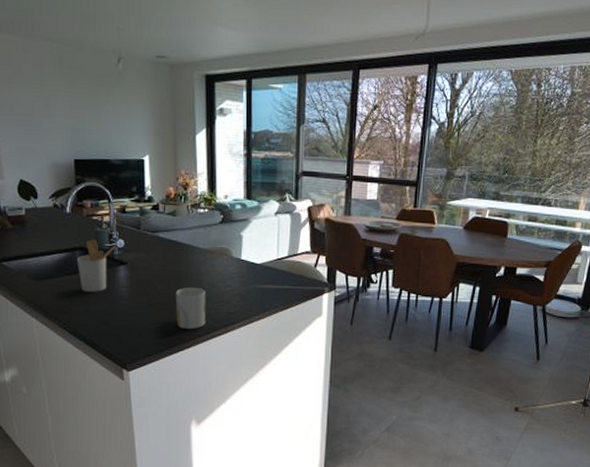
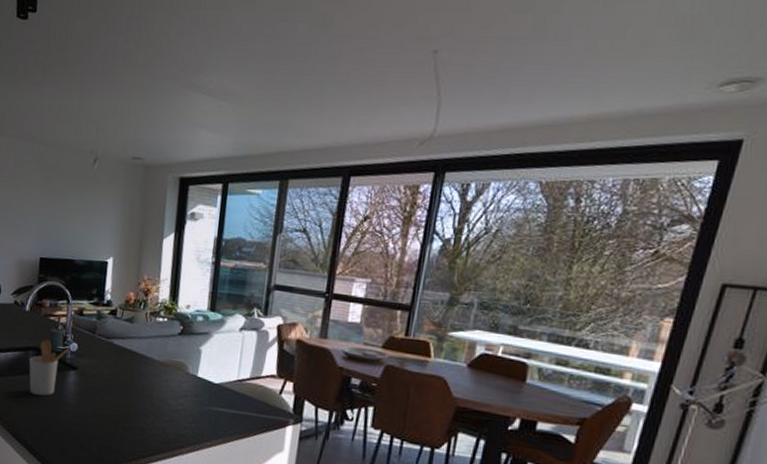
mug: present [175,287,206,329] -> none [121,401,156,448]

